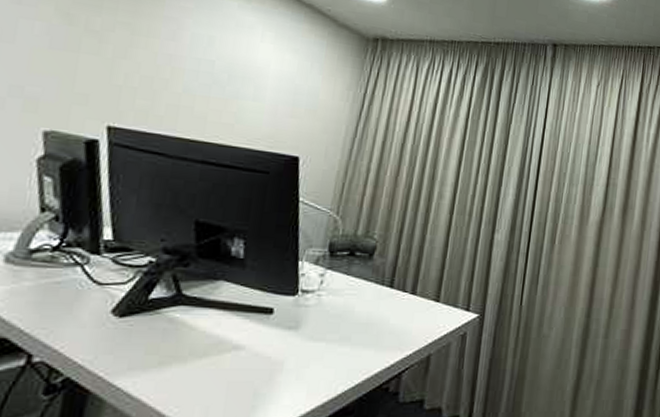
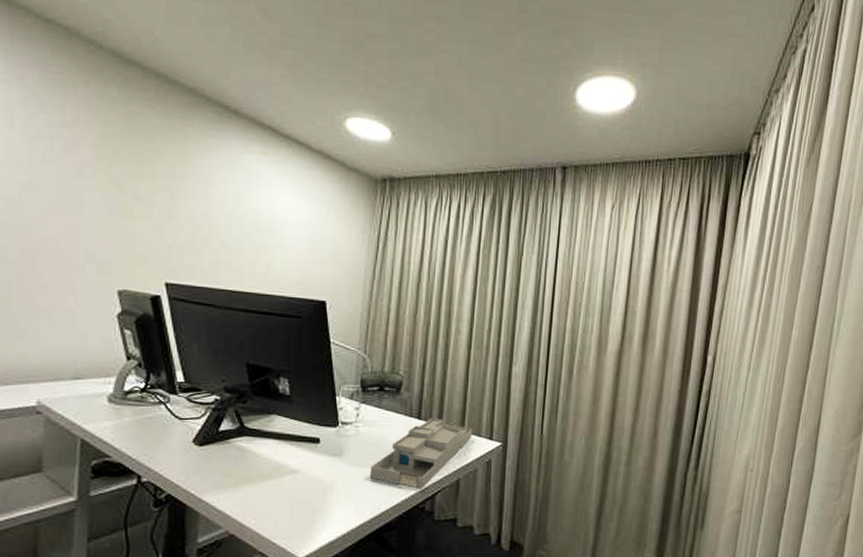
desk organizer: none [327,286,449,367] -> present [369,417,473,490]

